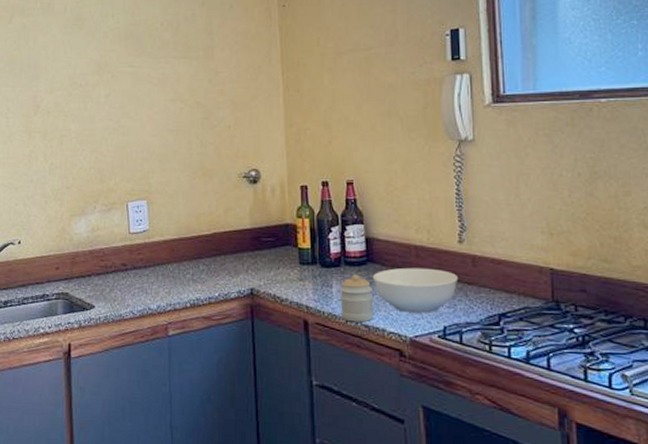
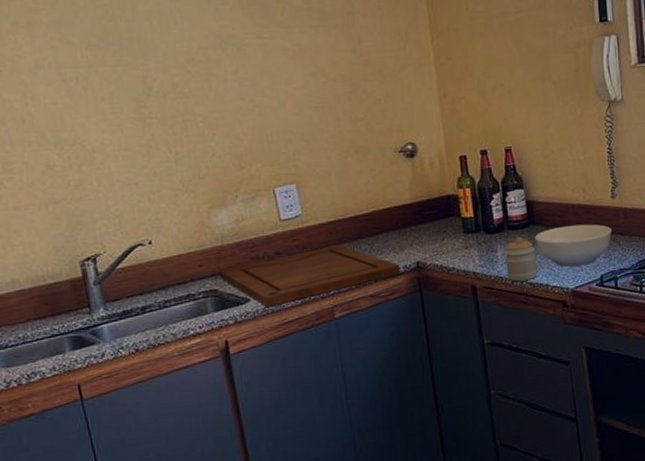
cutting board: none [72,262,234,316] -> present [219,244,401,307]

